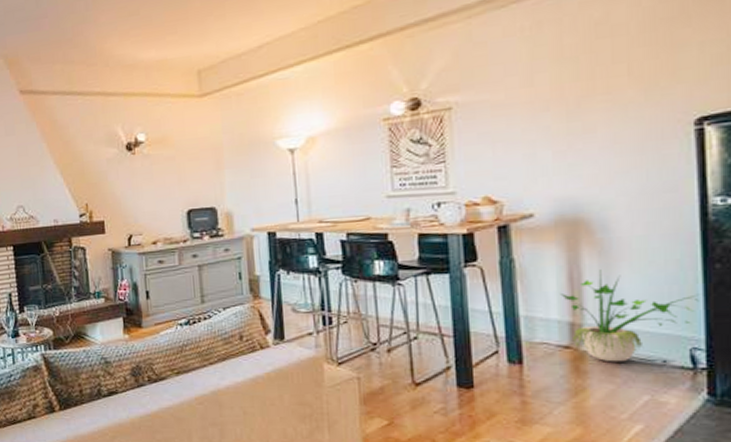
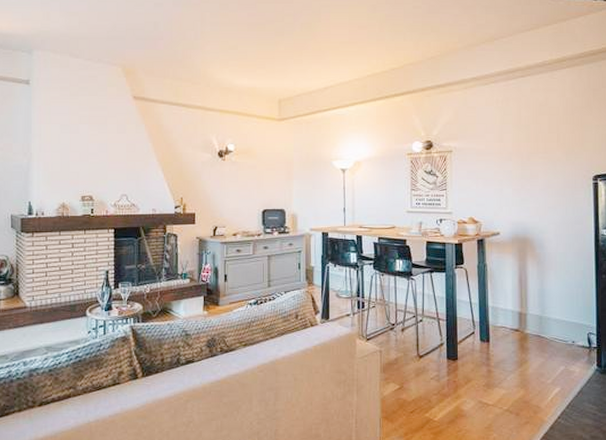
potted plant: present [560,269,699,362] -> none [514,275,593,342]

